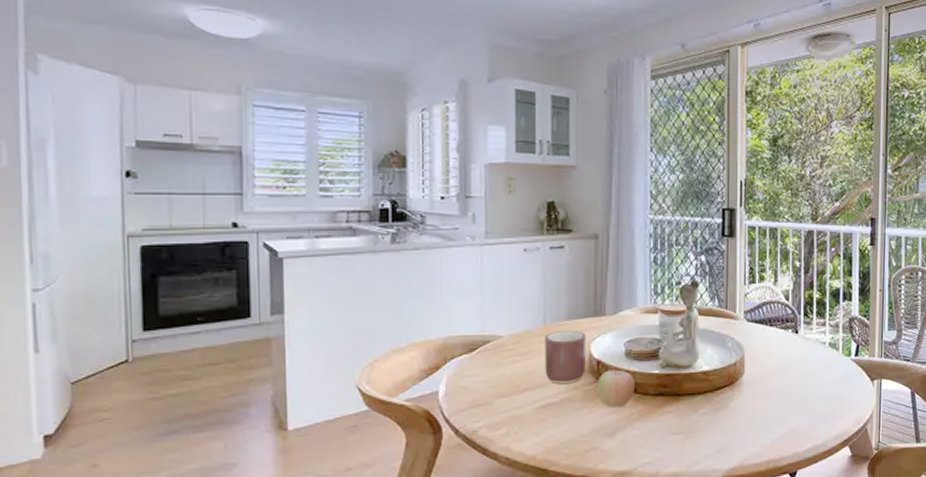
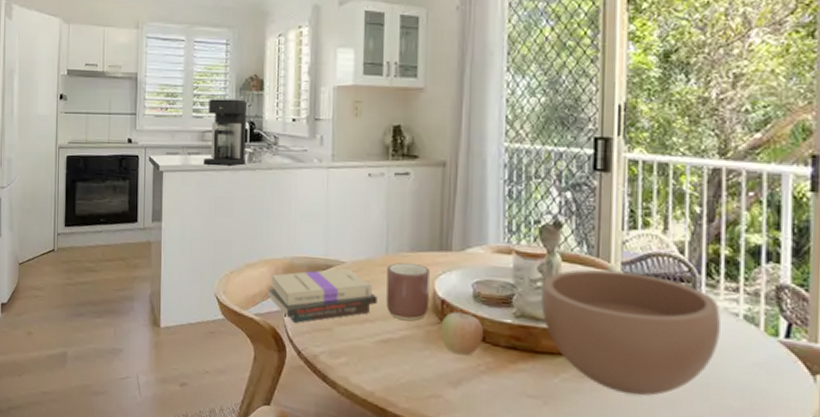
coffee maker: none [336,176,389,249] -> present [203,99,248,167]
books: none [418,341,536,402] -> present [267,267,377,323]
bowl: none [683,318,814,418] -> present [541,269,720,396]

